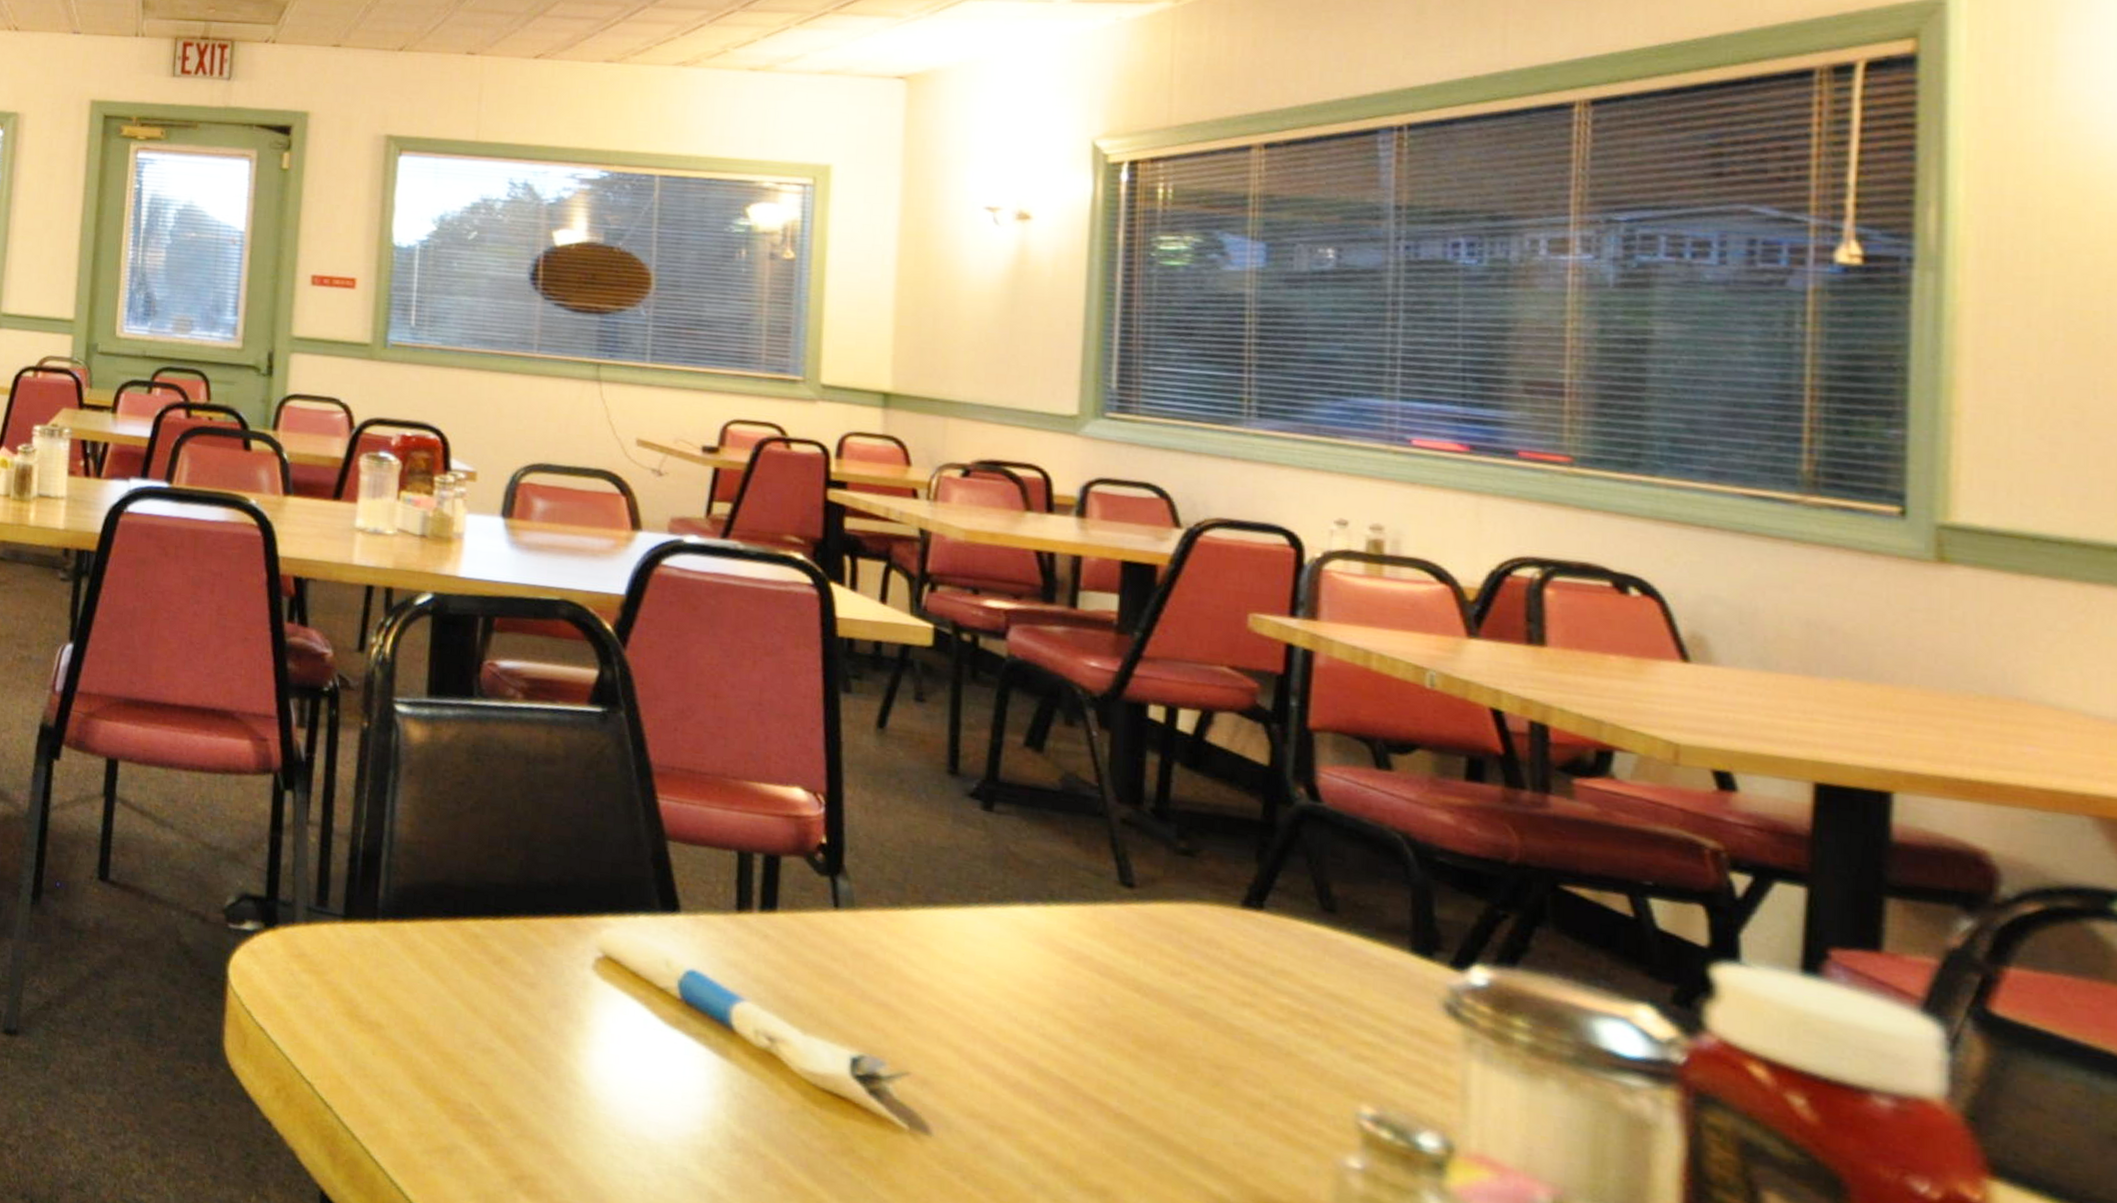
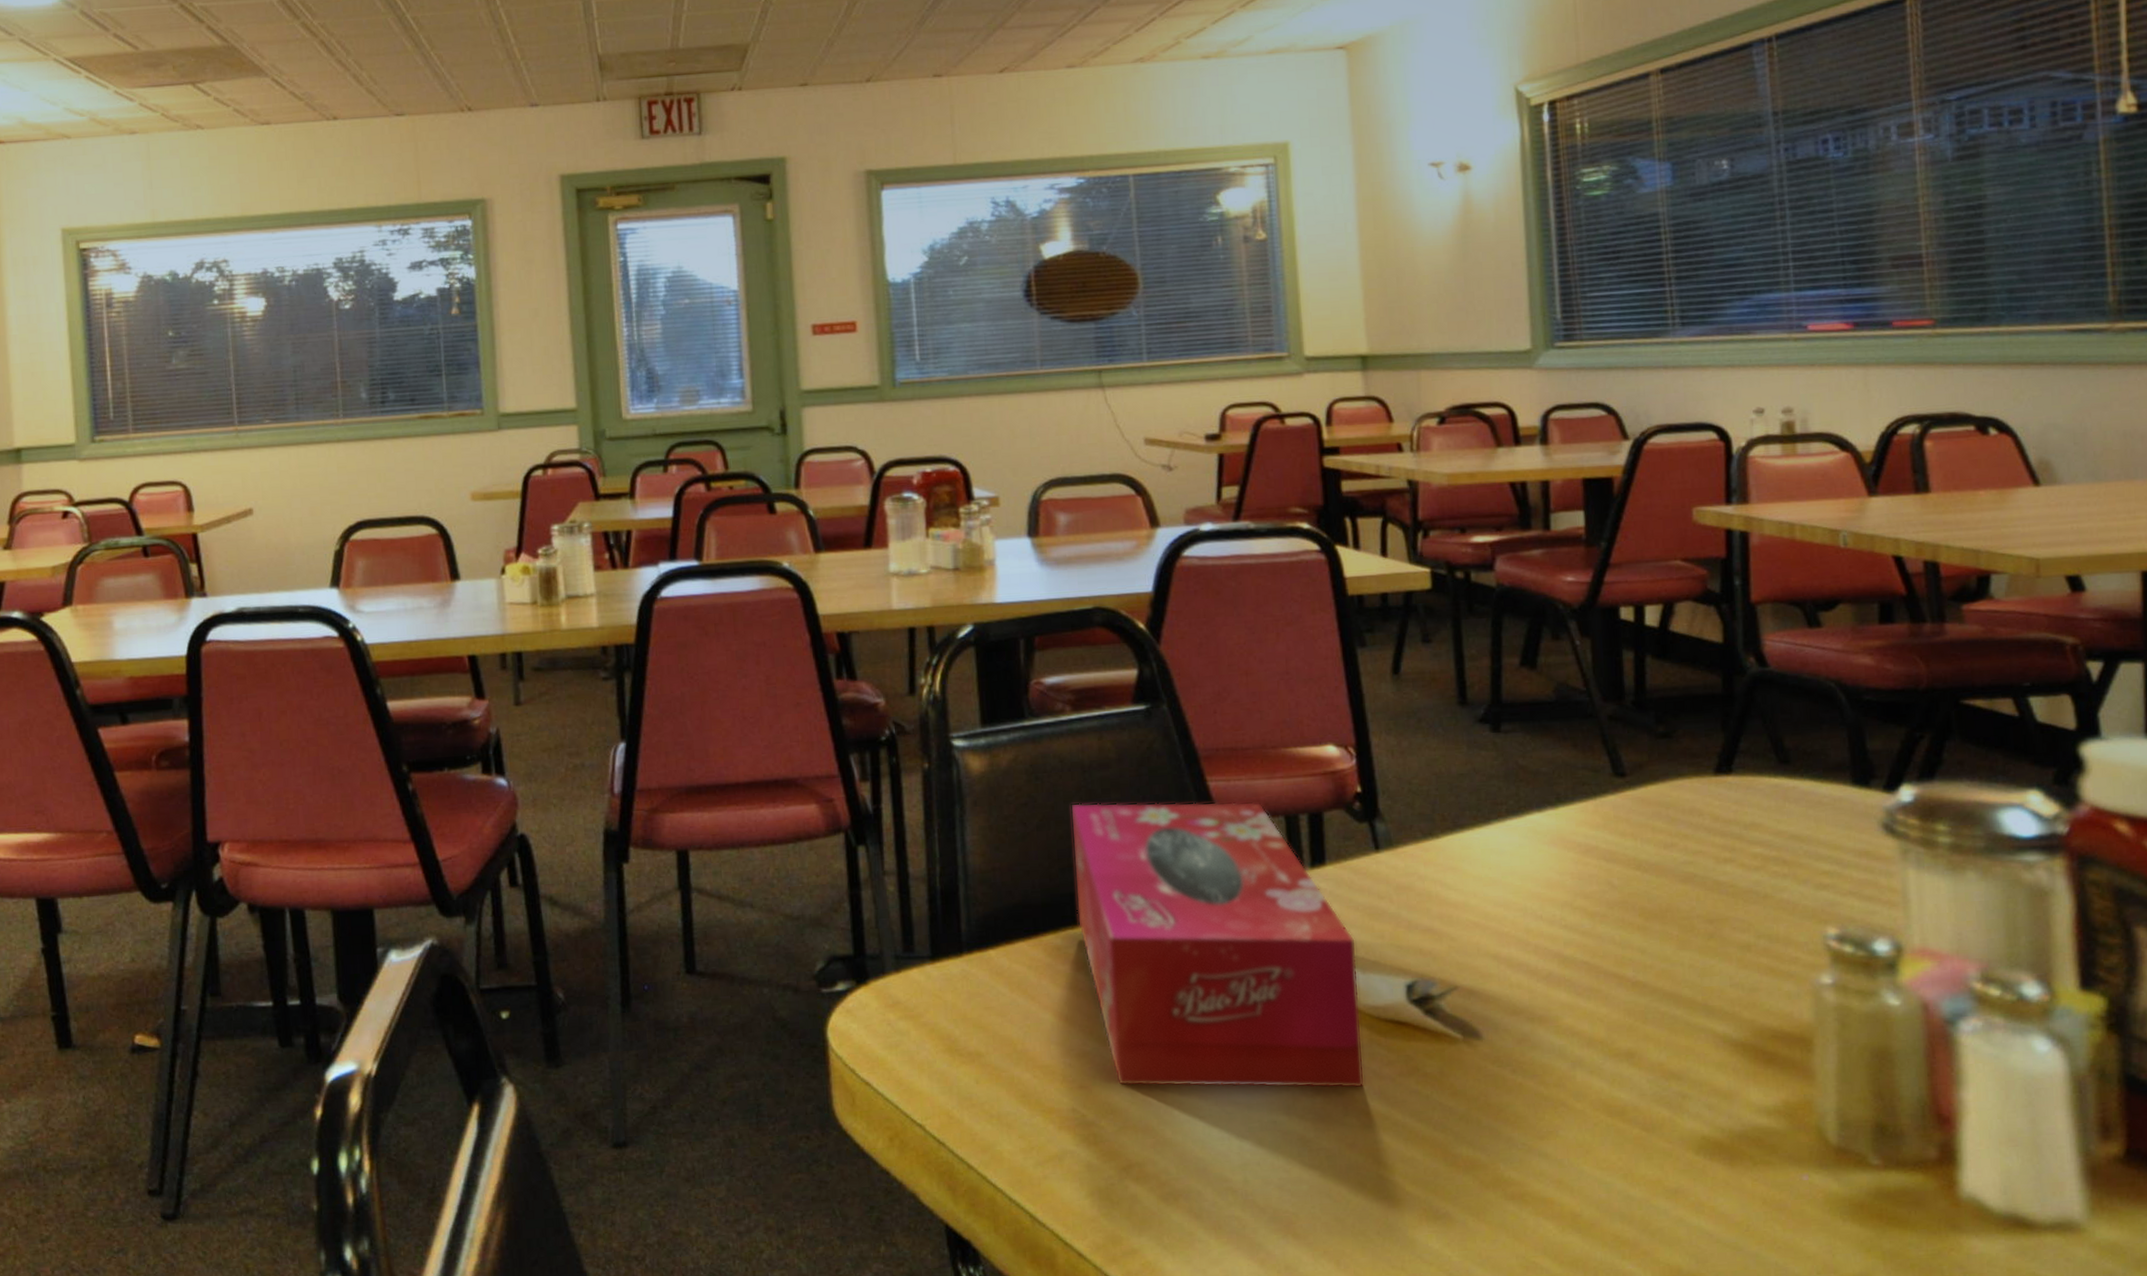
tissue box: none [500,794,801,1155] -> present [1070,801,1365,1089]

